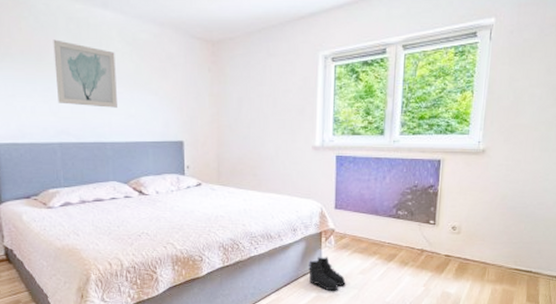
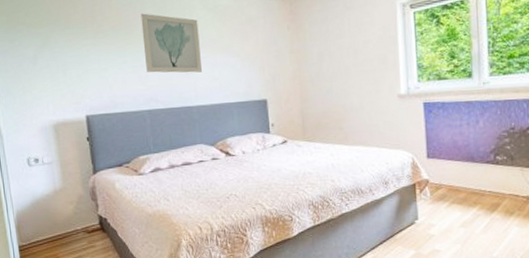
boots: present [309,256,346,291] -> none [404,209,447,247]

